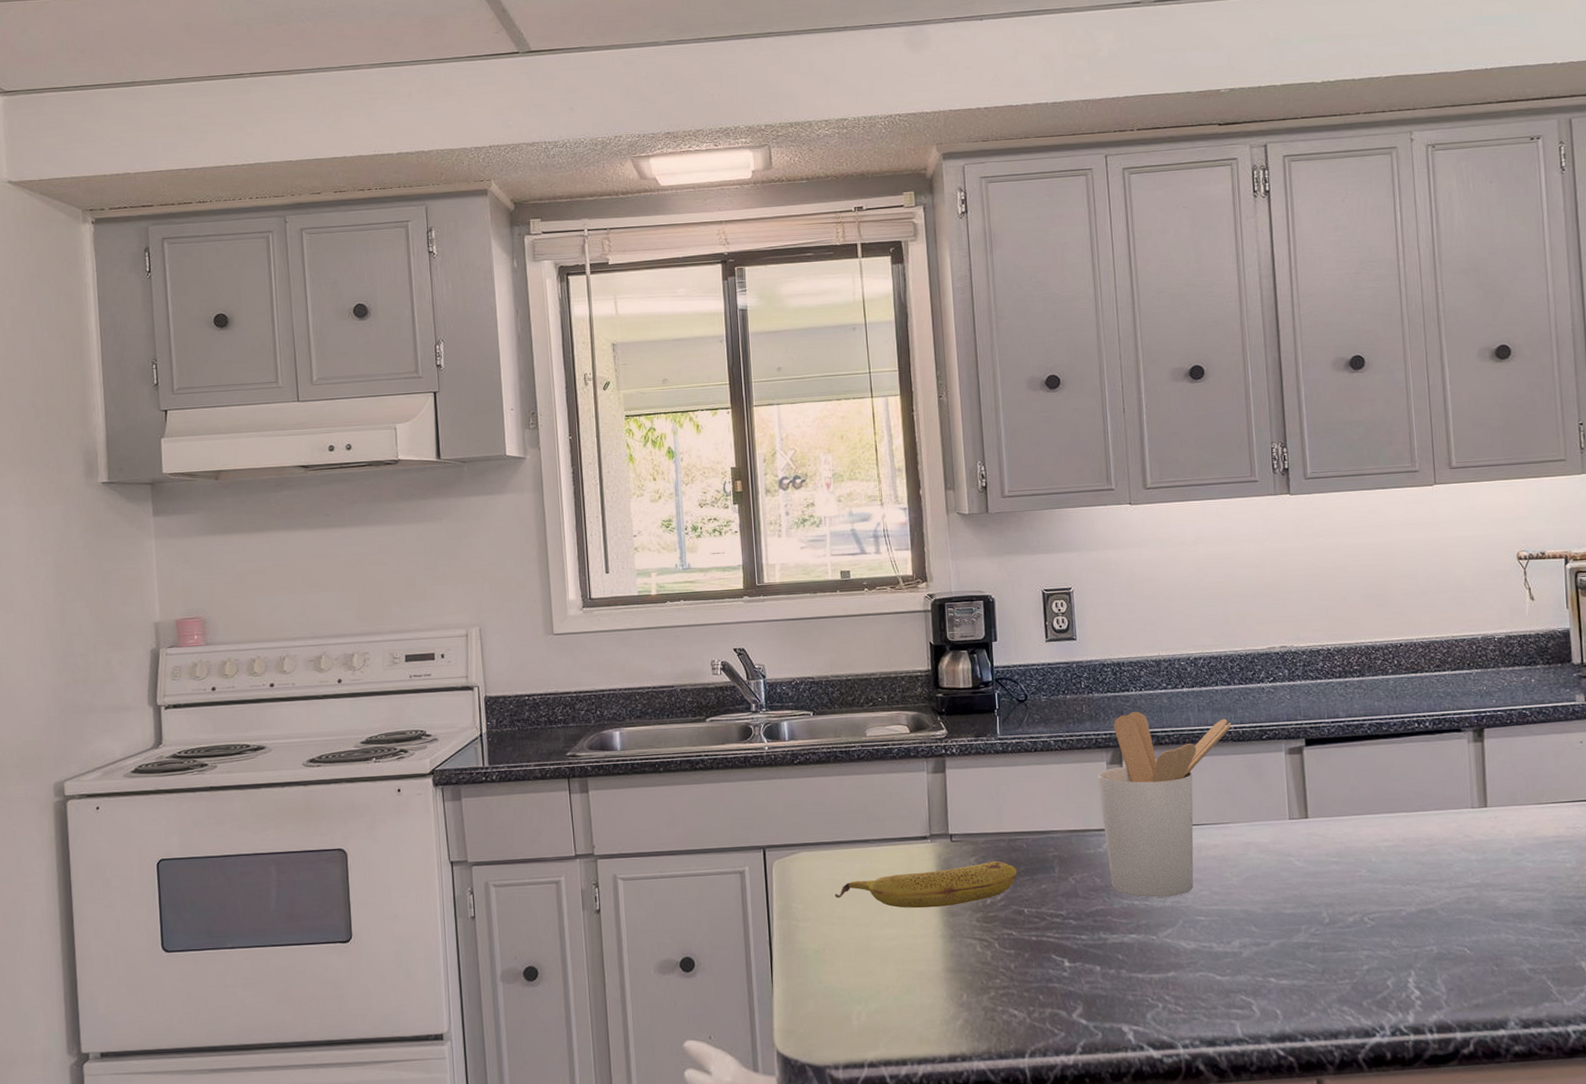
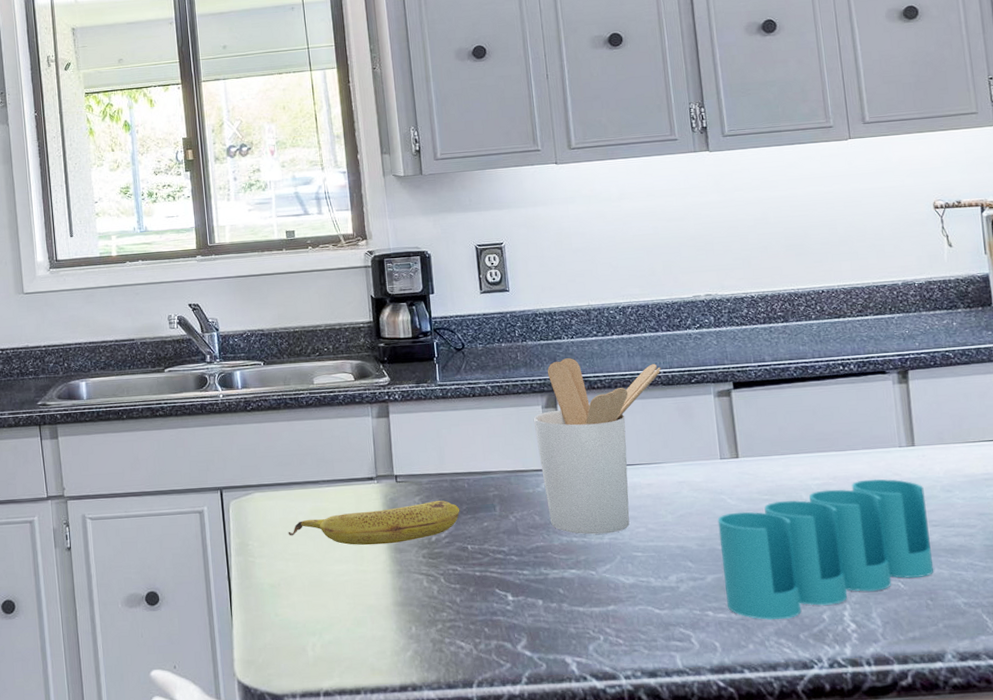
pen holder: none [1284,841,1501,986] -> present [717,479,934,620]

